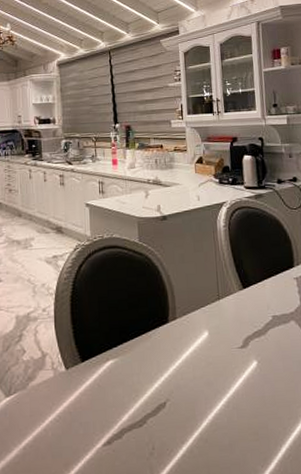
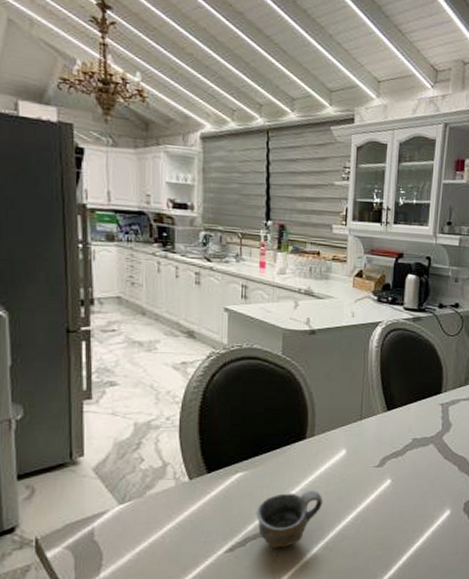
cup: none [129,375,193,441] -> present [256,490,323,549]

